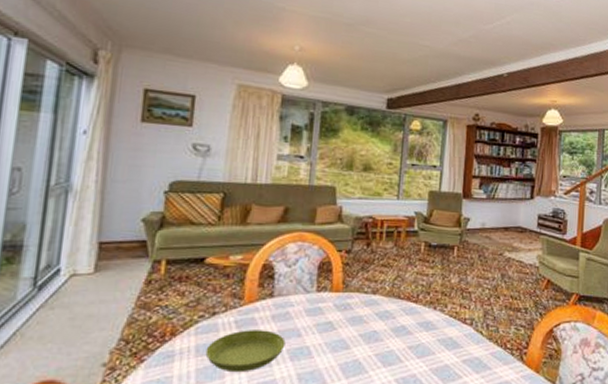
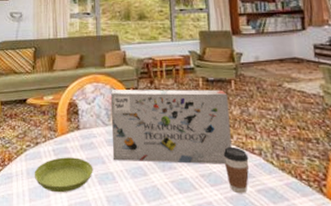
toy set box: none [311,251,449,335] -> present [111,89,232,165]
coffee cup: none [434,317,460,365] -> present [223,147,249,194]

